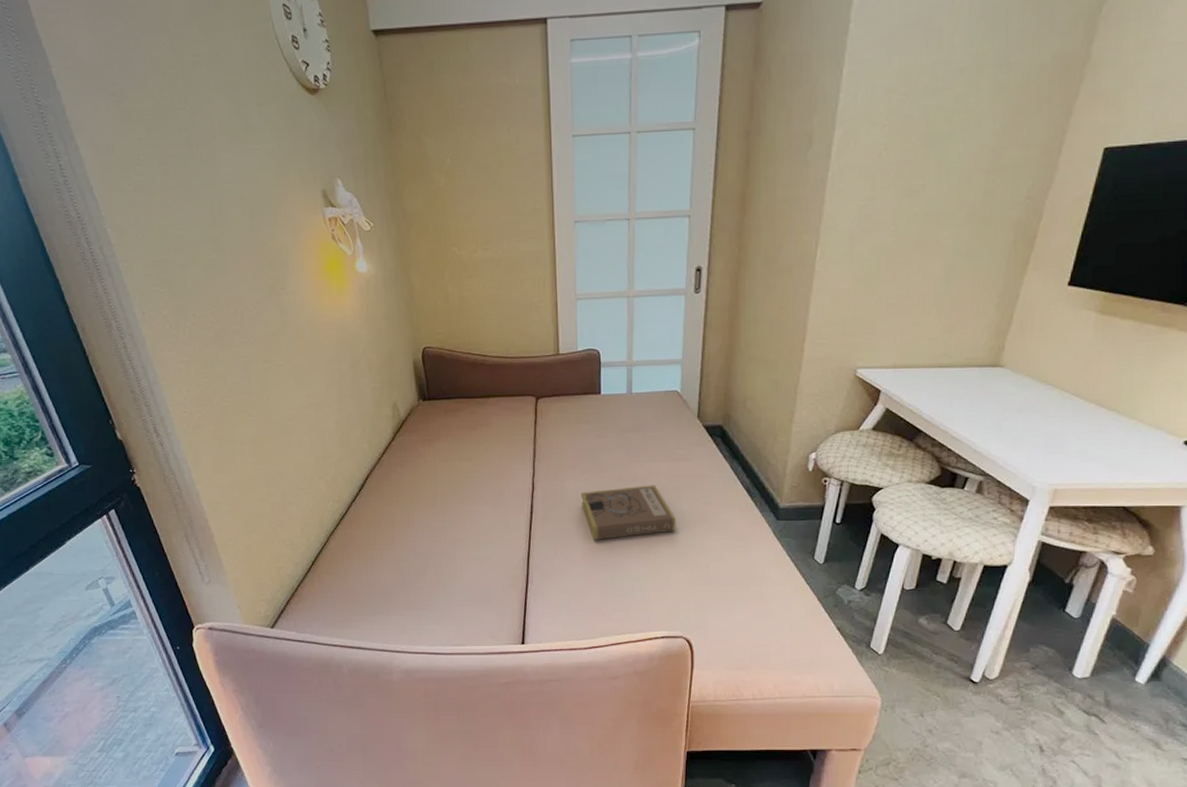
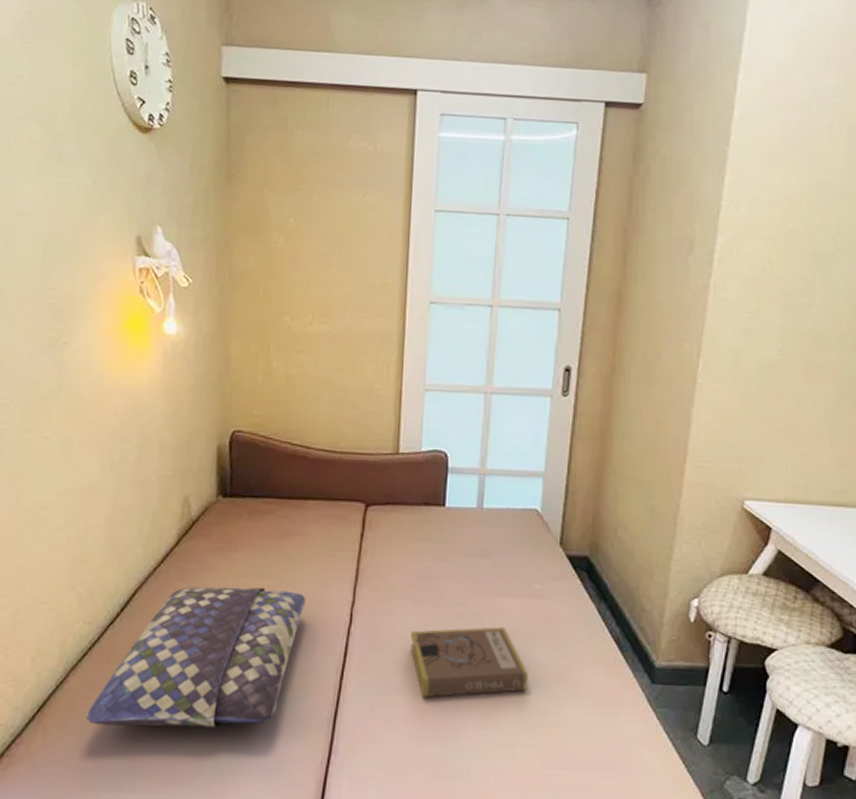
cushion: none [347,468,497,572] -> present [86,586,306,728]

